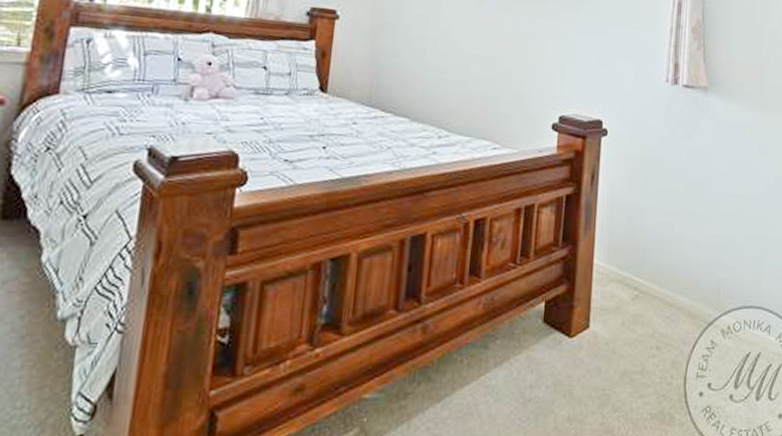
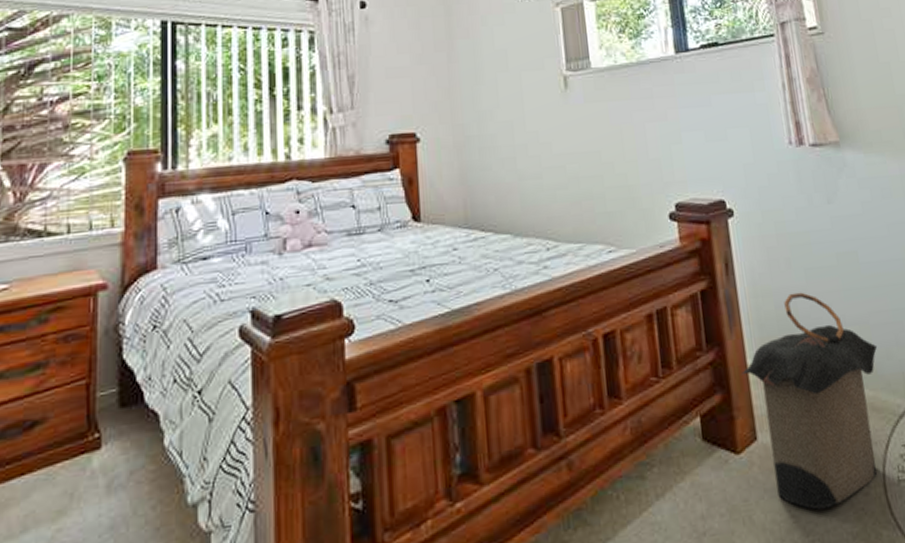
laundry hamper: none [586,209,703,391] -> present [740,292,878,510]

